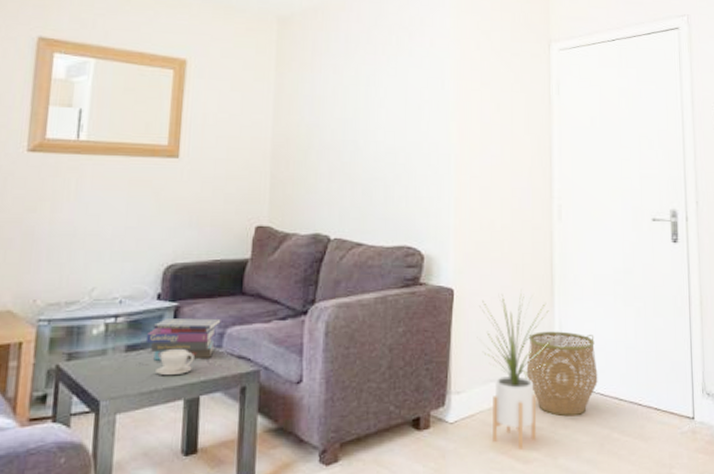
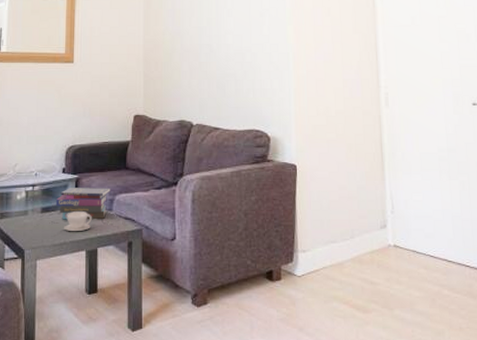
house plant: present [477,290,553,450] -> none [318,165,386,301]
basket: present [526,331,598,417] -> none [362,201,428,274]

